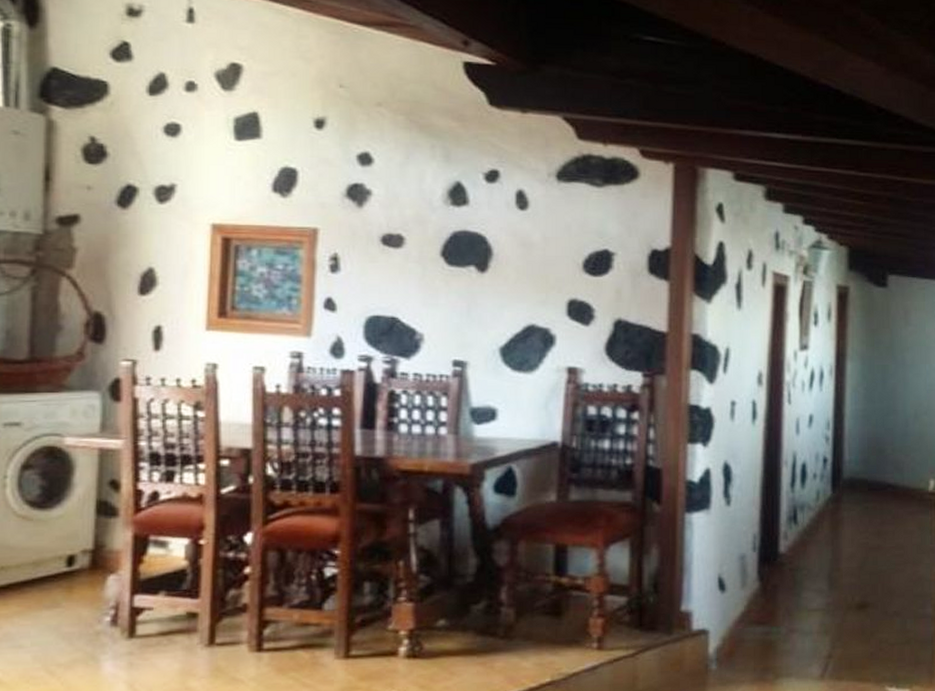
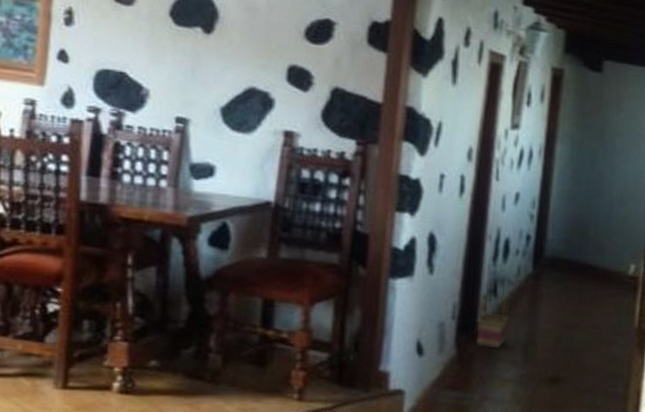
basket: none [779,522,811,579] -> present [476,294,509,349]

